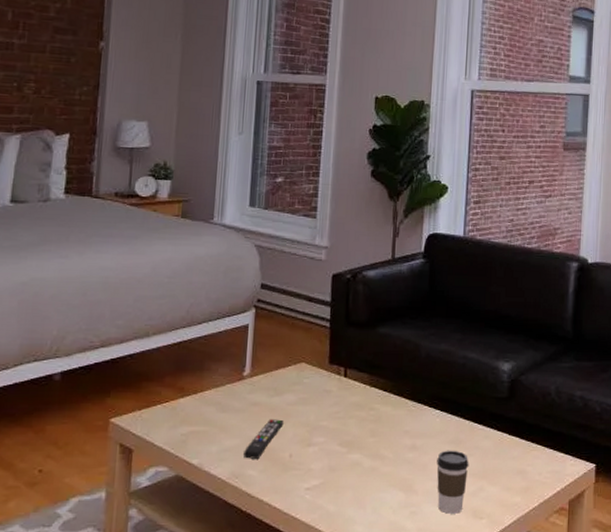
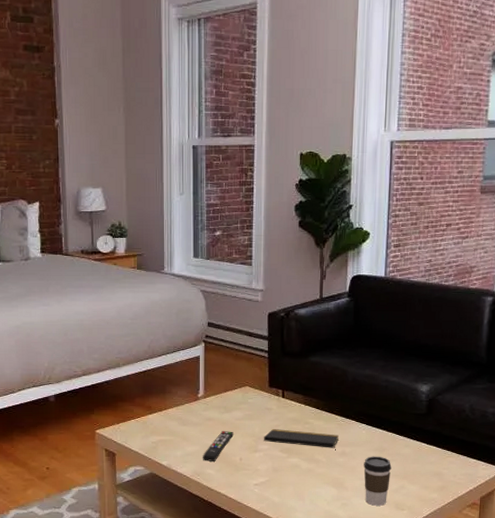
notepad: none [319,417,409,442] -> present [263,429,339,449]

